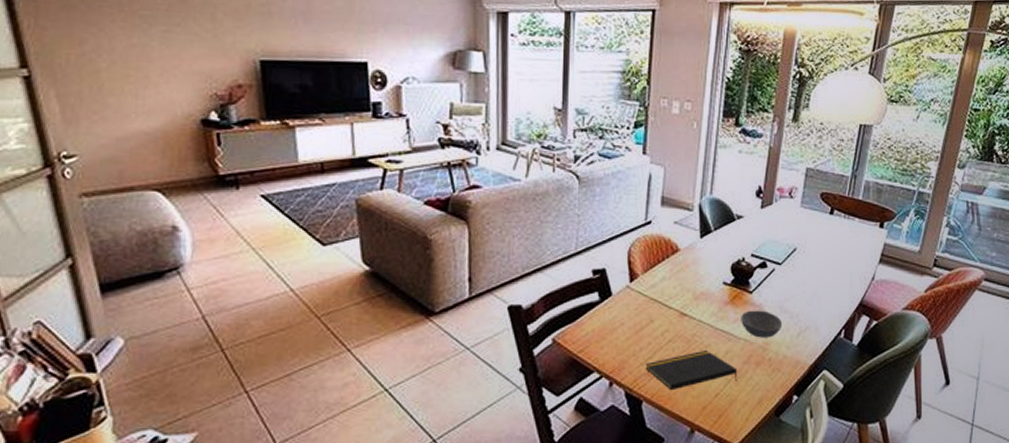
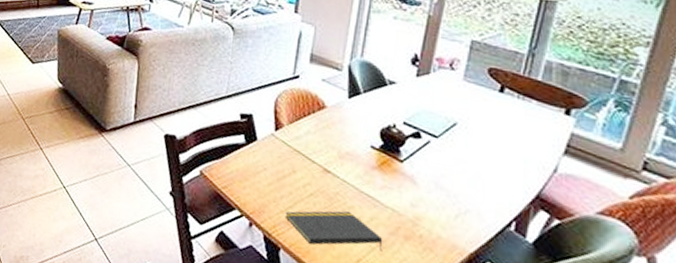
bowl: present [741,310,783,338] -> none [389,179,438,213]

